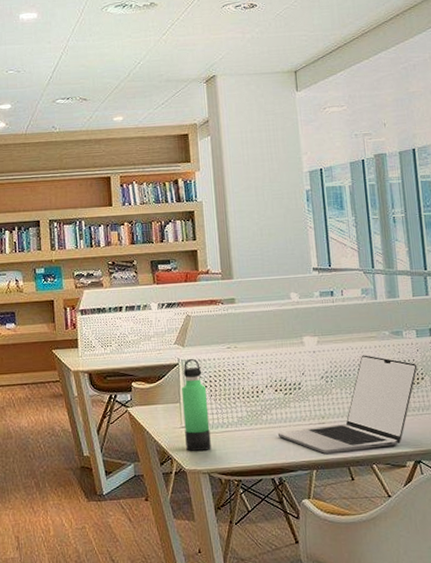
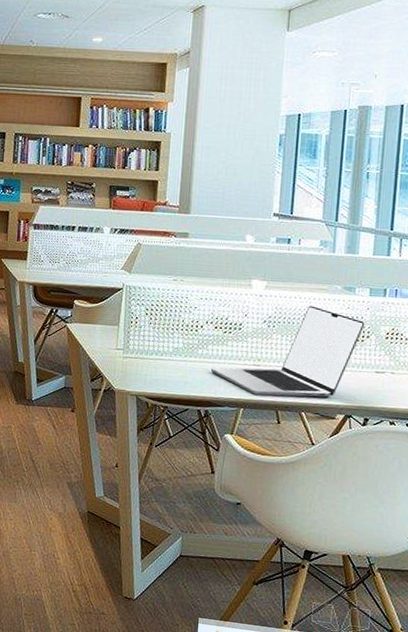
thermos bottle: present [182,358,211,451] -> none [118,285,146,374]

